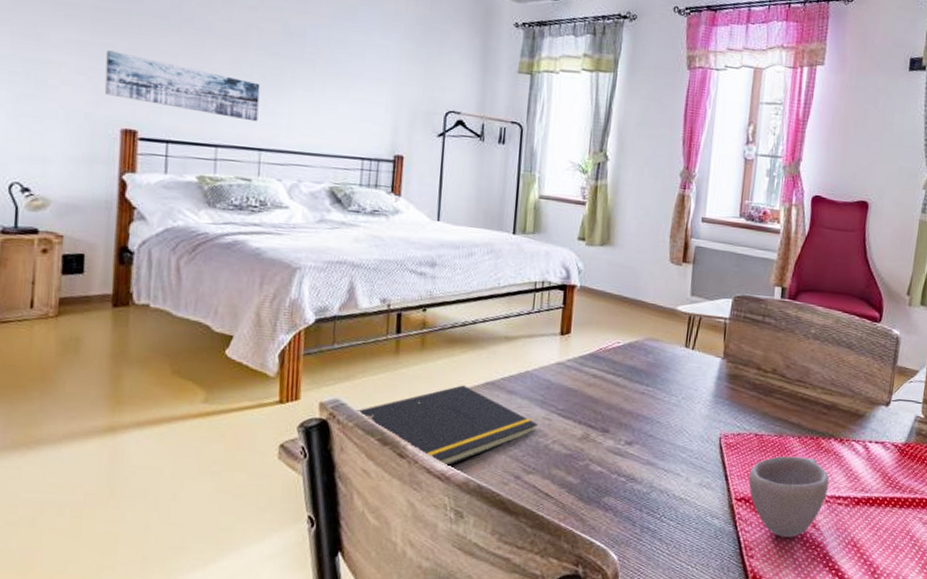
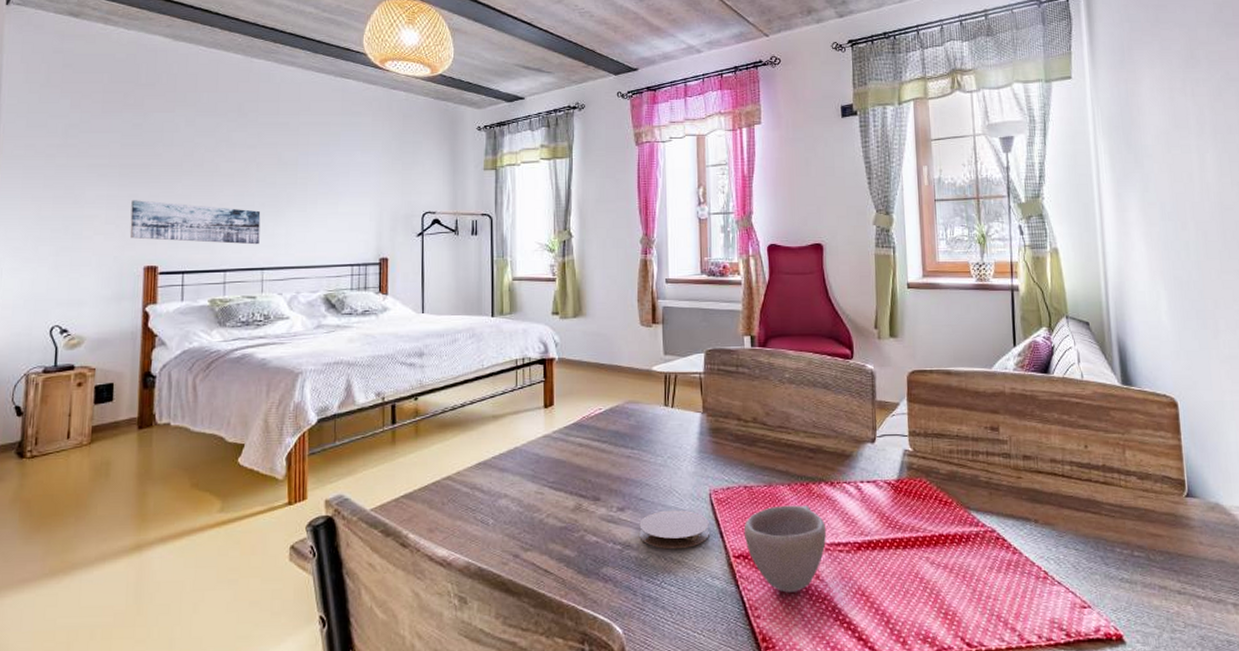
notepad: present [355,385,539,467] -> none [358,468,532,552]
coaster: none [644,448,716,487] -> present [639,510,709,550]

